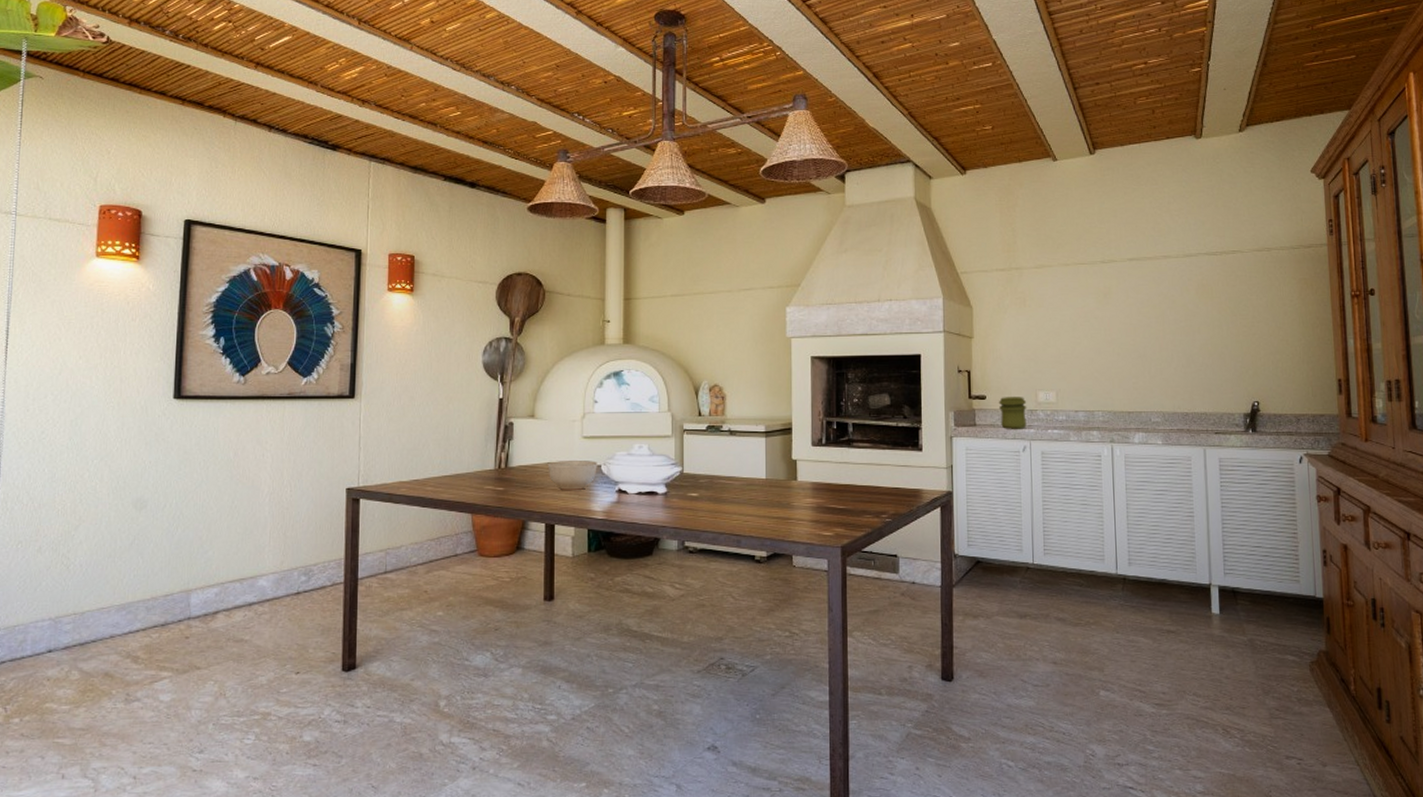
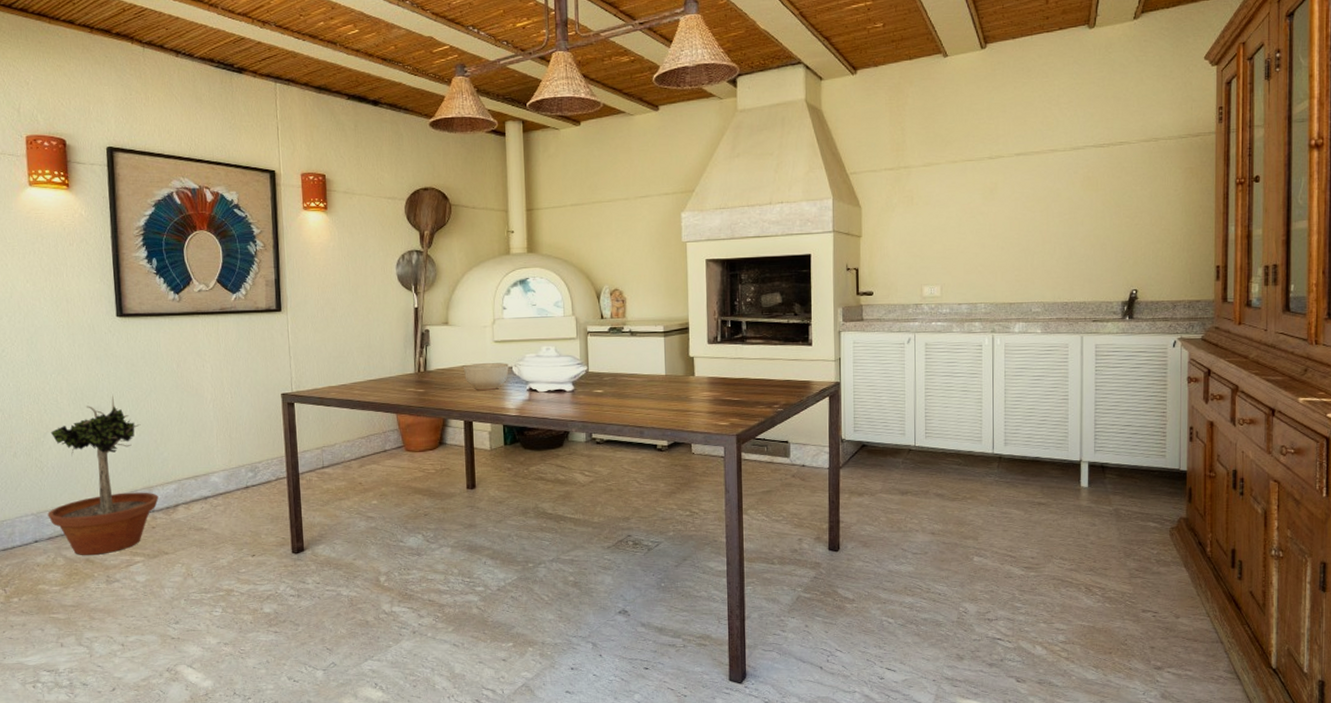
potted tree: none [67,485,197,668] -> present [47,395,159,555]
jar: present [998,397,1027,430] -> none [884,292,913,324]

